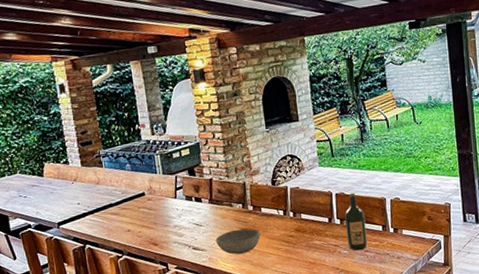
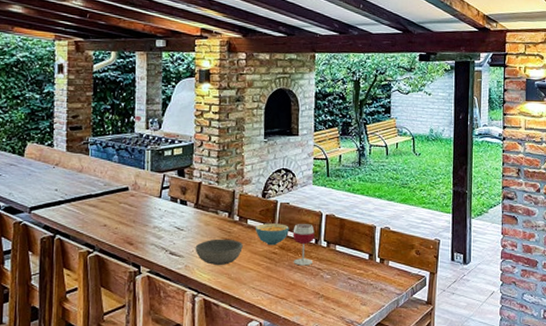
cereal bowl: none [270,207,302,230] -> present [256,223,289,246]
wineglass: none [306,204,330,245] -> present [292,224,315,266]
wine bottle: present [345,193,368,251] -> none [331,216,353,277]

